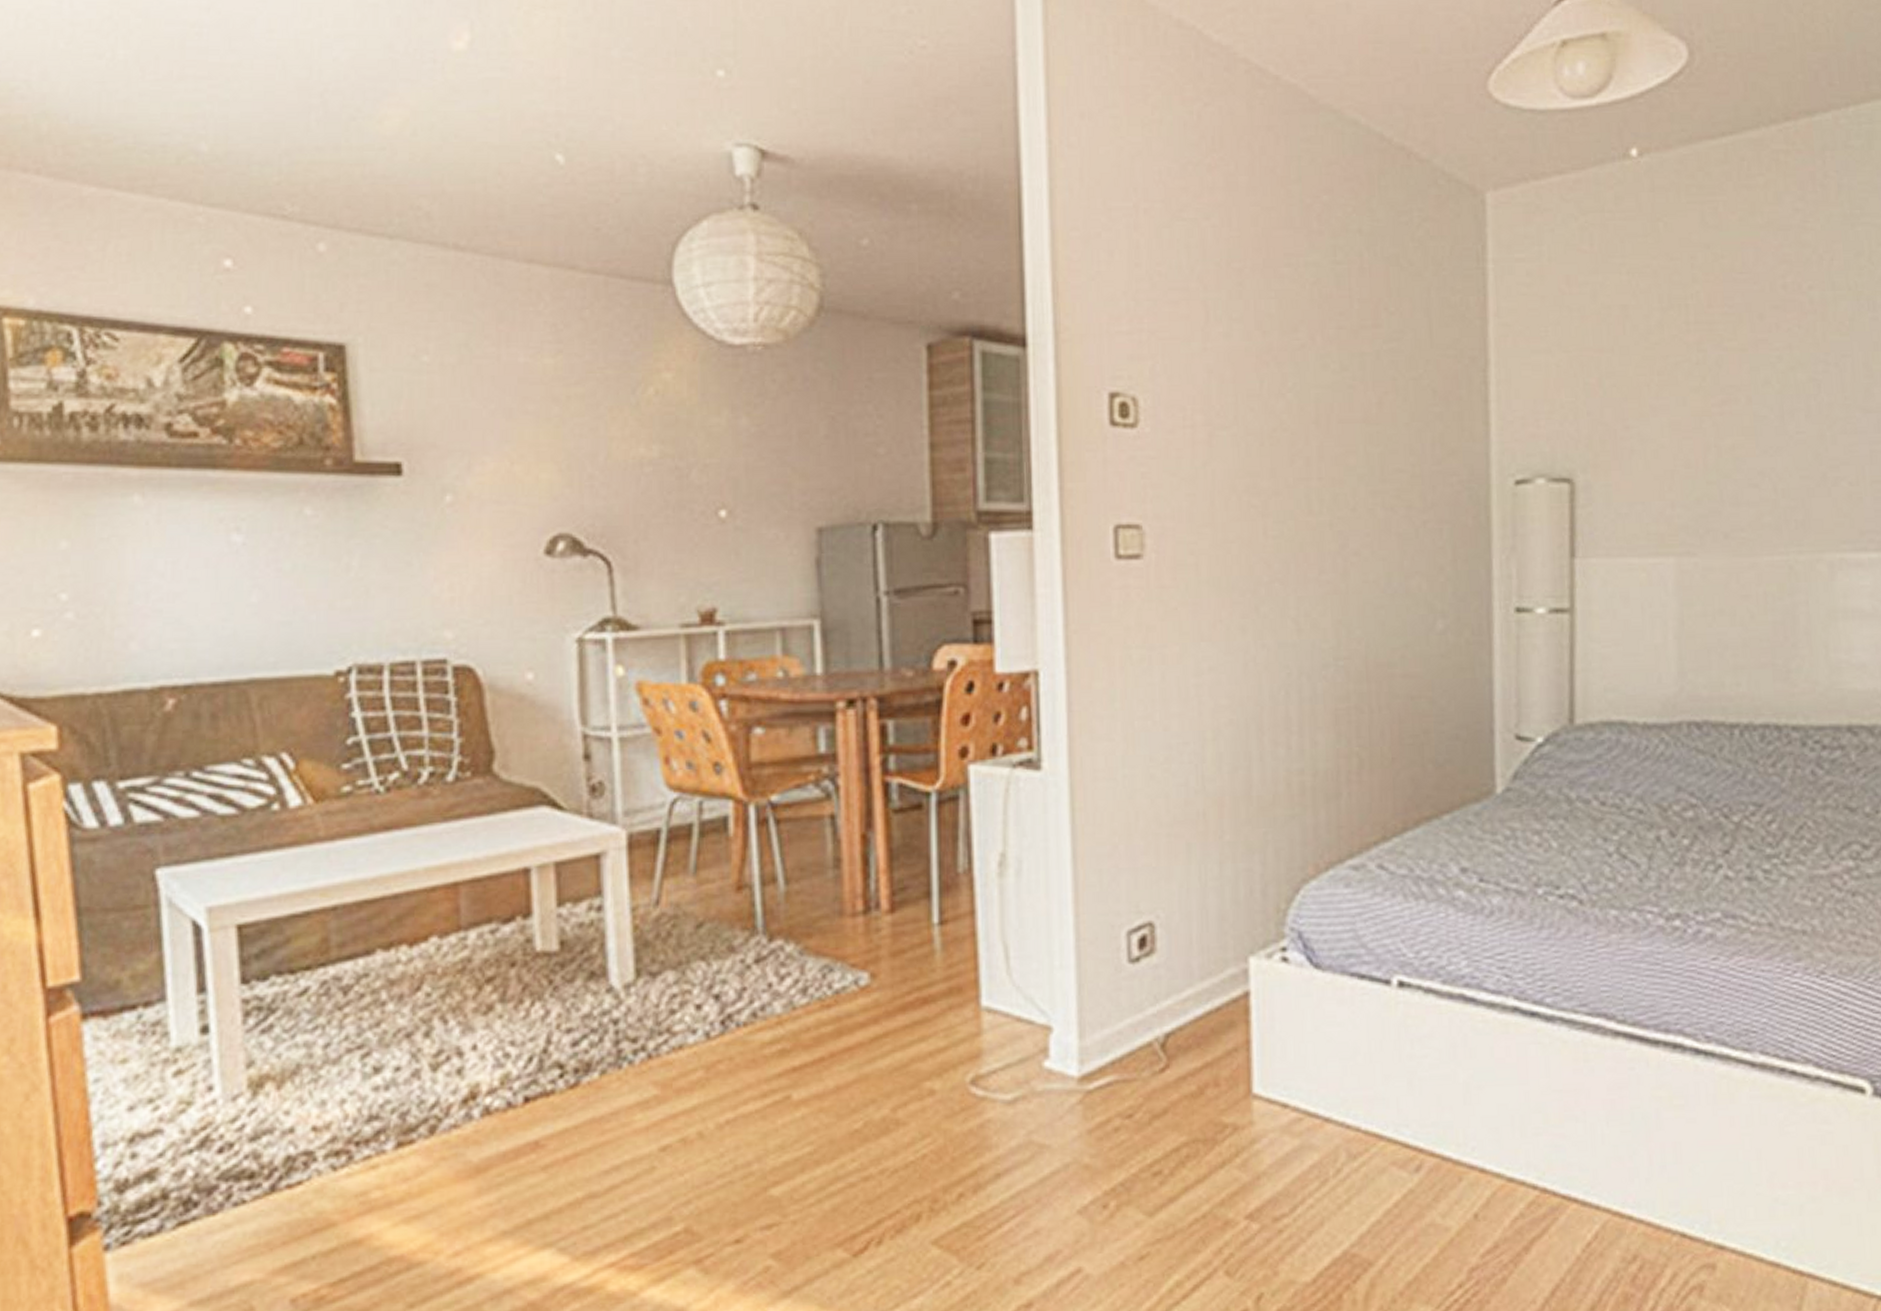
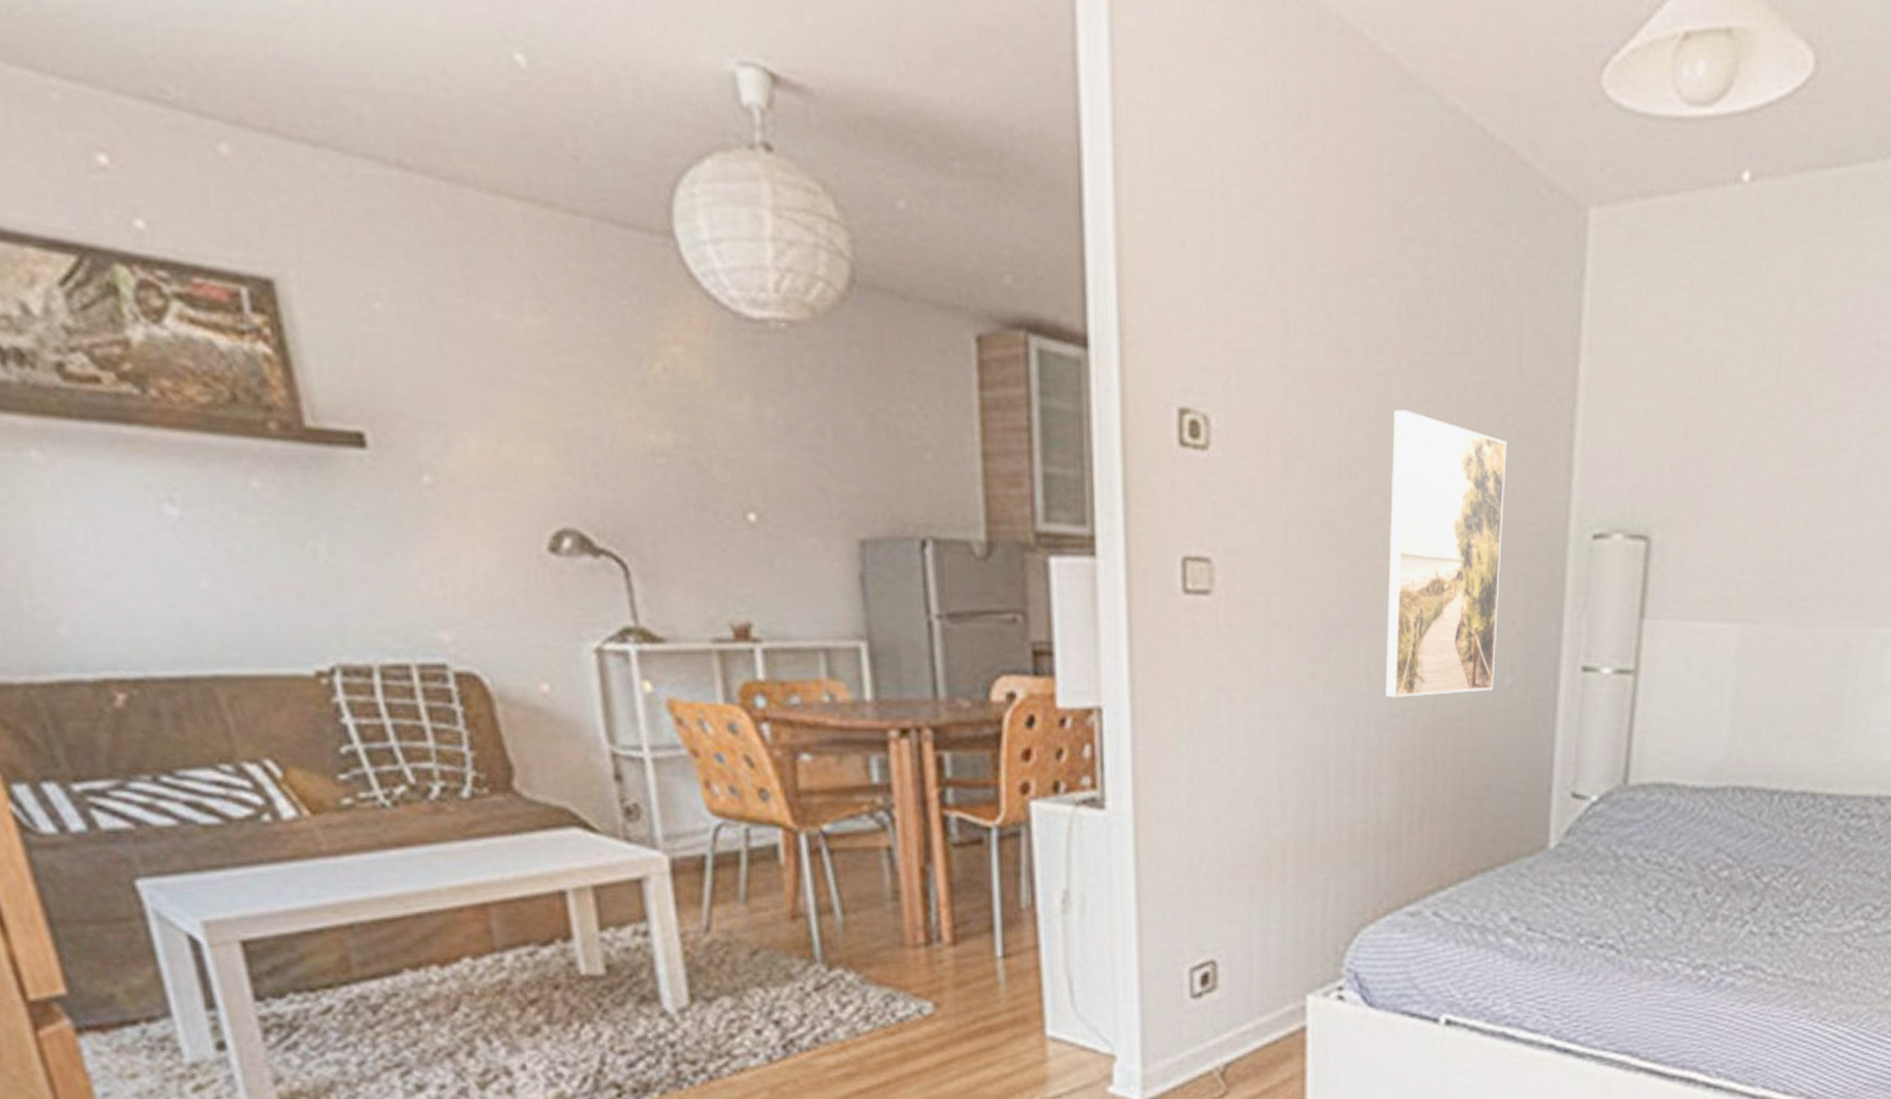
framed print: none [1311,379,1426,647] -> present [1385,410,1507,697]

